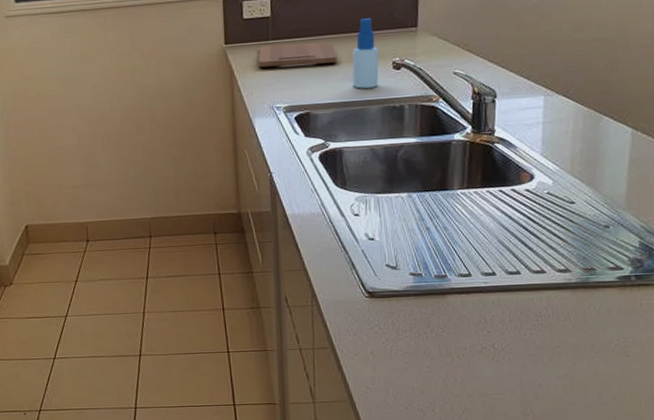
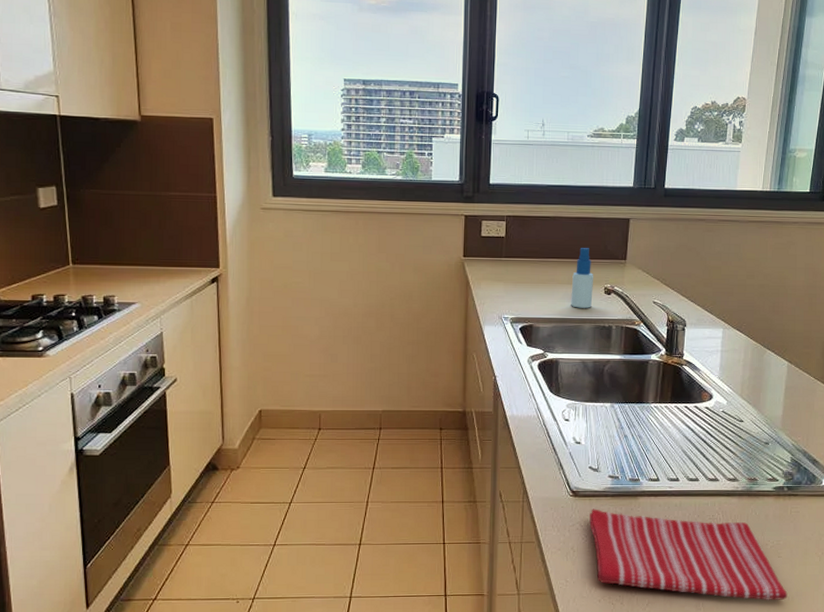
cutting board: present [258,41,337,68] -> none [491,262,559,283]
dish towel: none [390,310,639,406] -> present [589,509,788,601]

